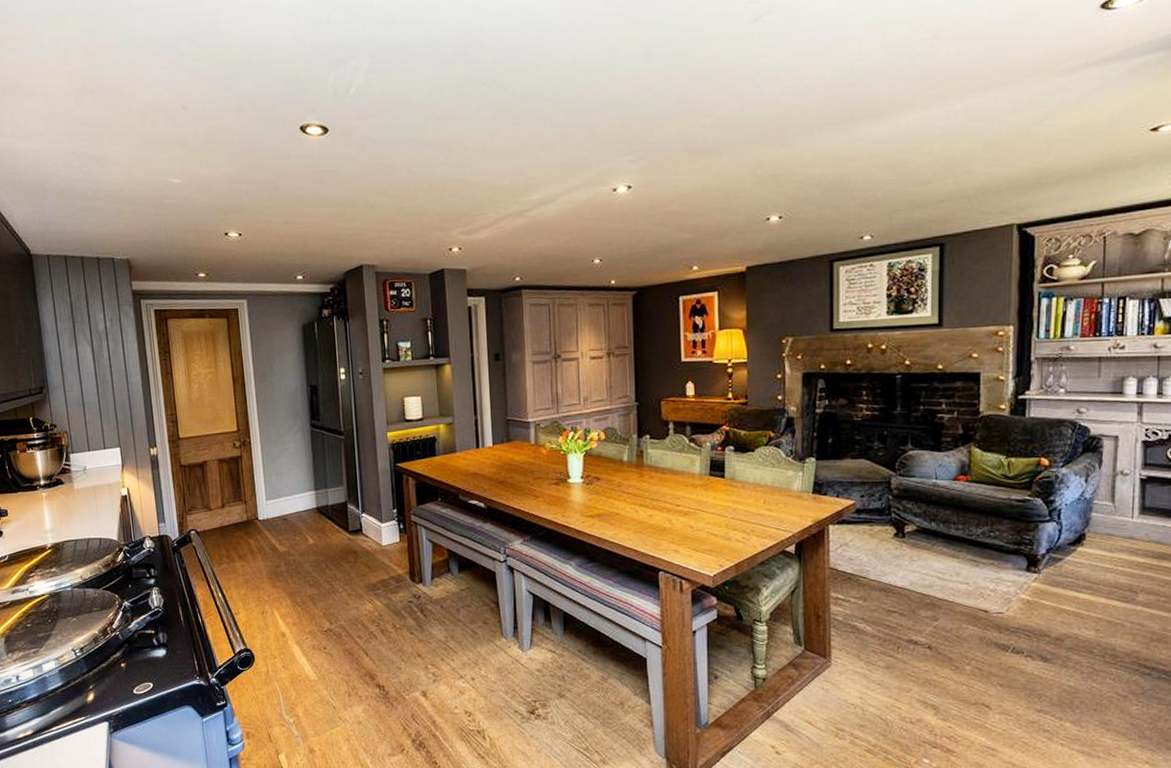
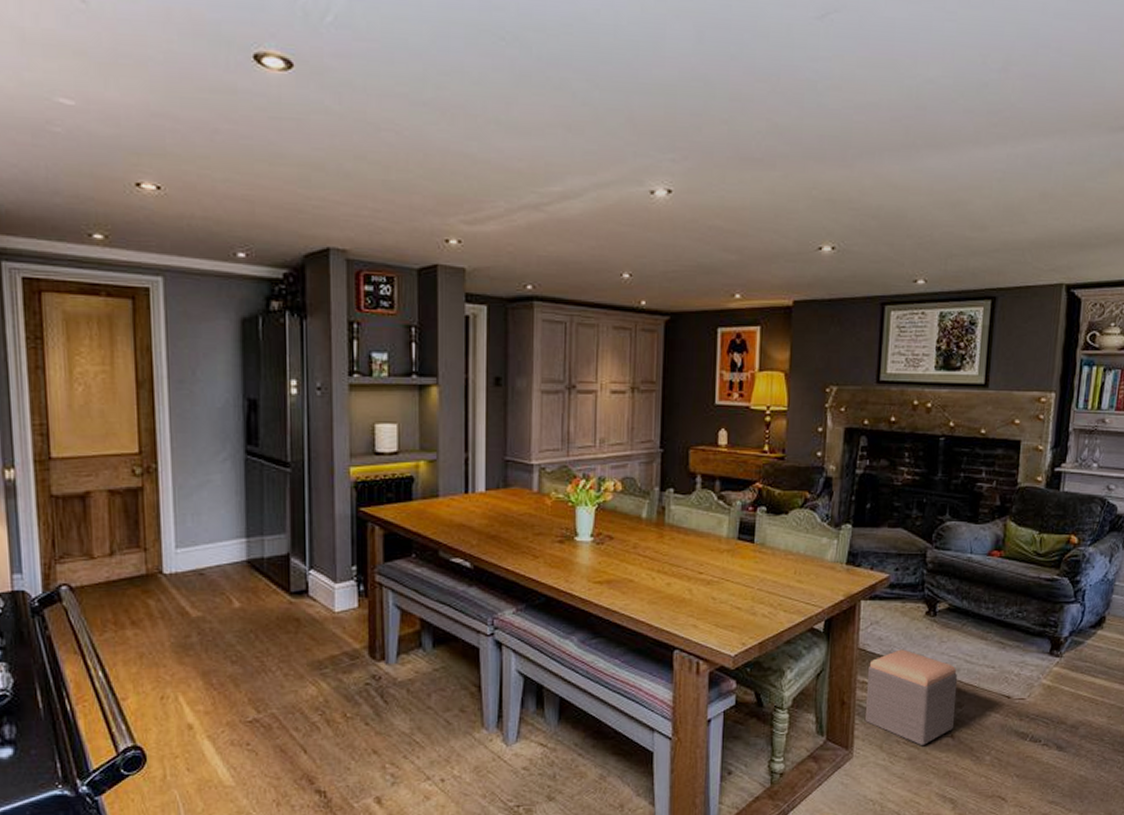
footstool: none [840,568,931,656] -> present [865,649,957,746]

